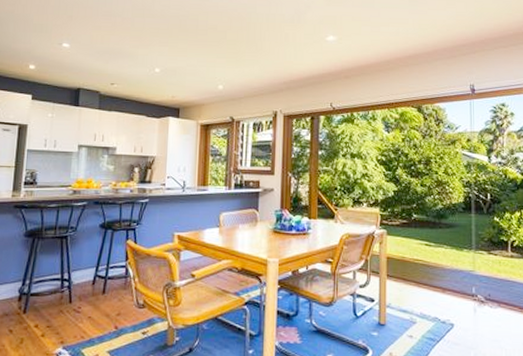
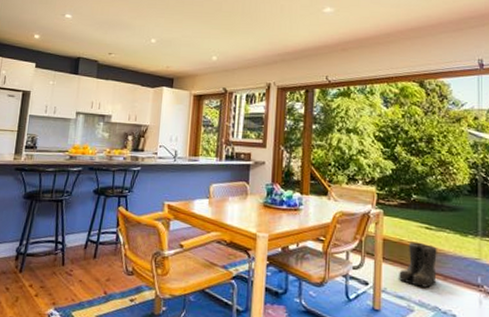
boots: none [402,258,436,300] -> present [399,241,437,288]

